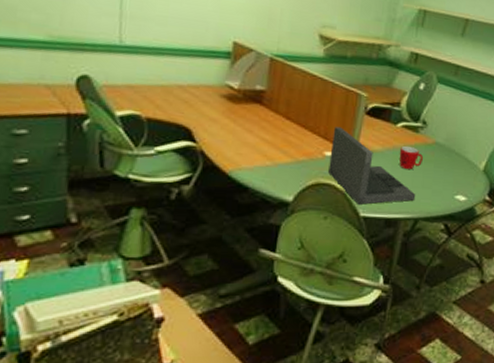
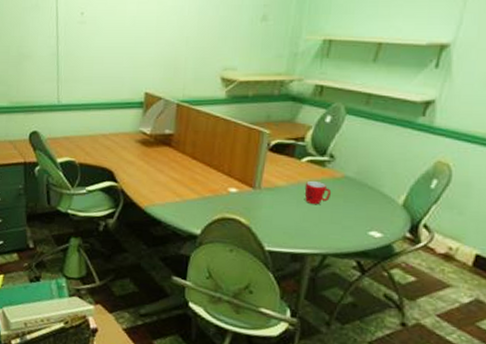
laptop: present [328,127,416,205] -> none [233,164,324,239]

